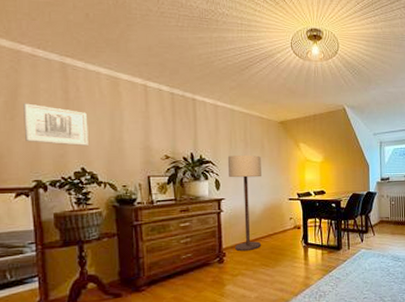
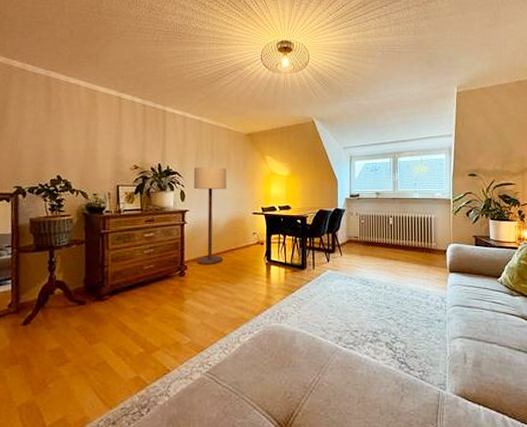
wall art: present [24,103,89,146] -> none [10,114,66,154]

